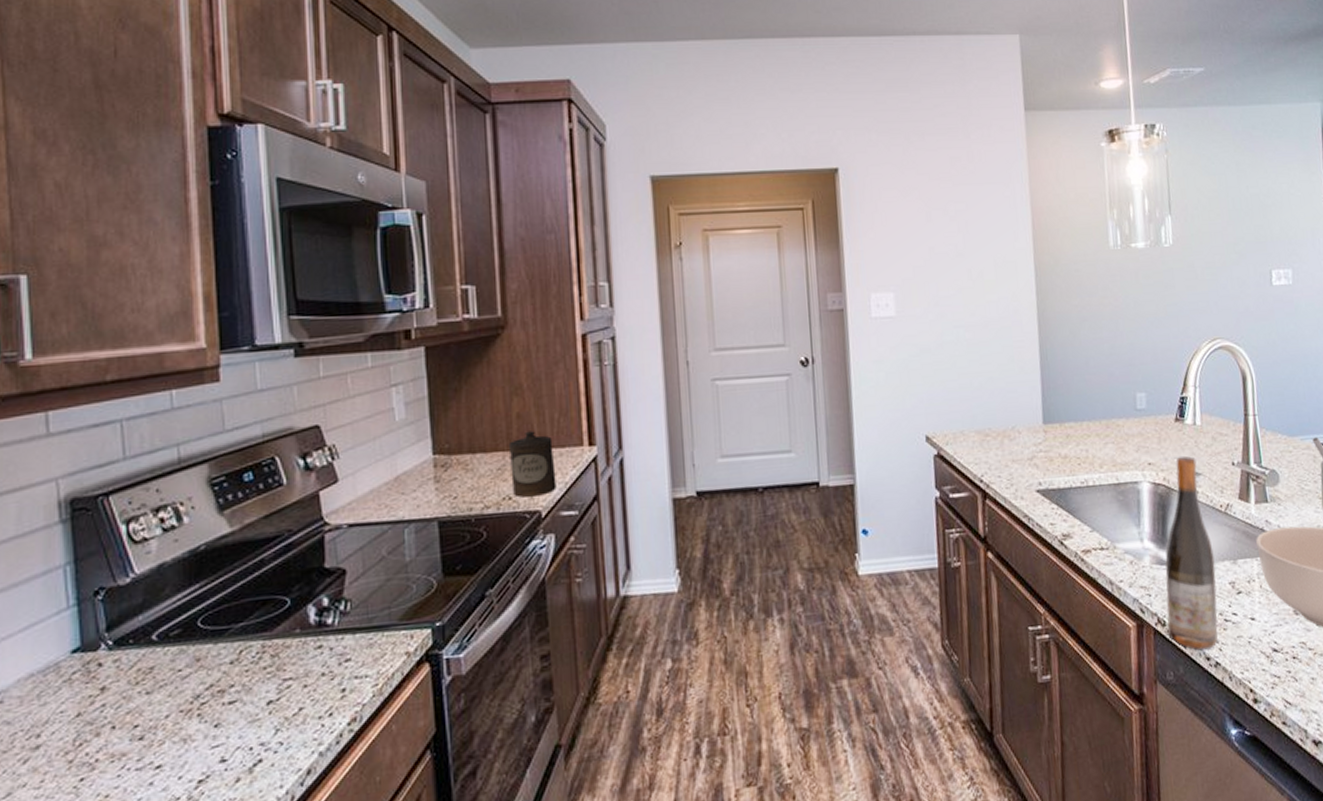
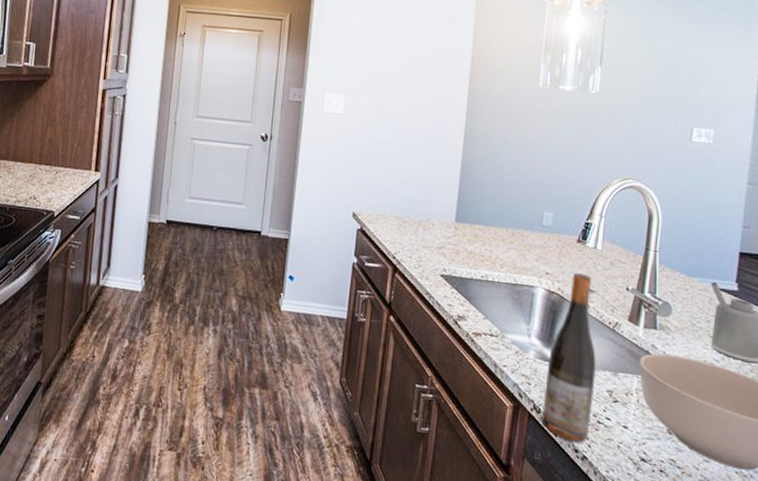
canister: present [508,431,557,498] -> none [38,152,71,201]

